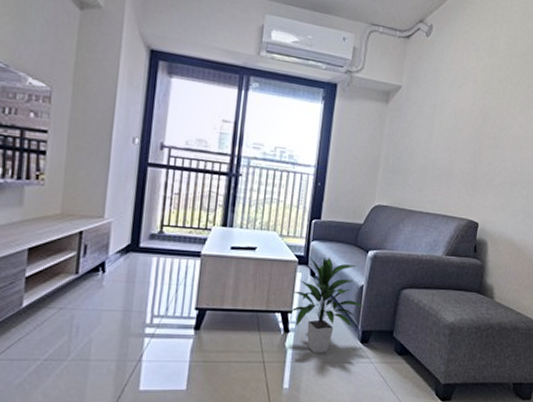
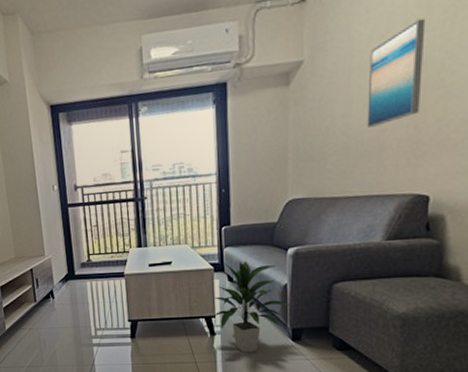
wall art: none [442,82,488,157] -> present [367,18,426,127]

